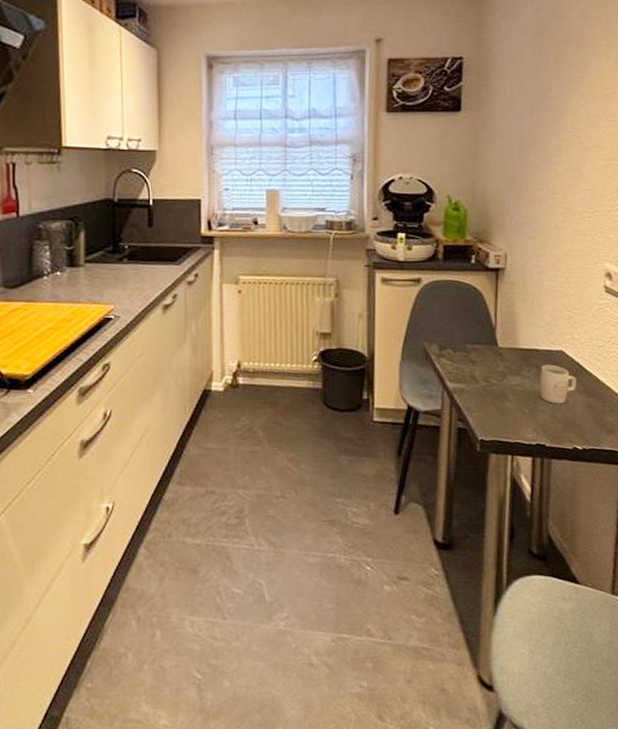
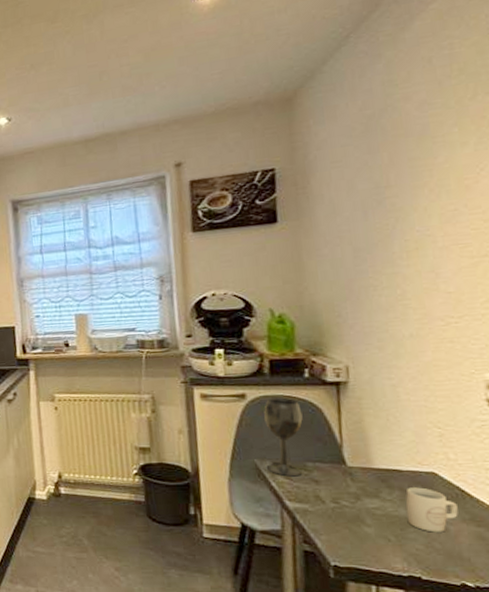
wine glass: none [433,282,467,359] -> present [264,397,303,477]

